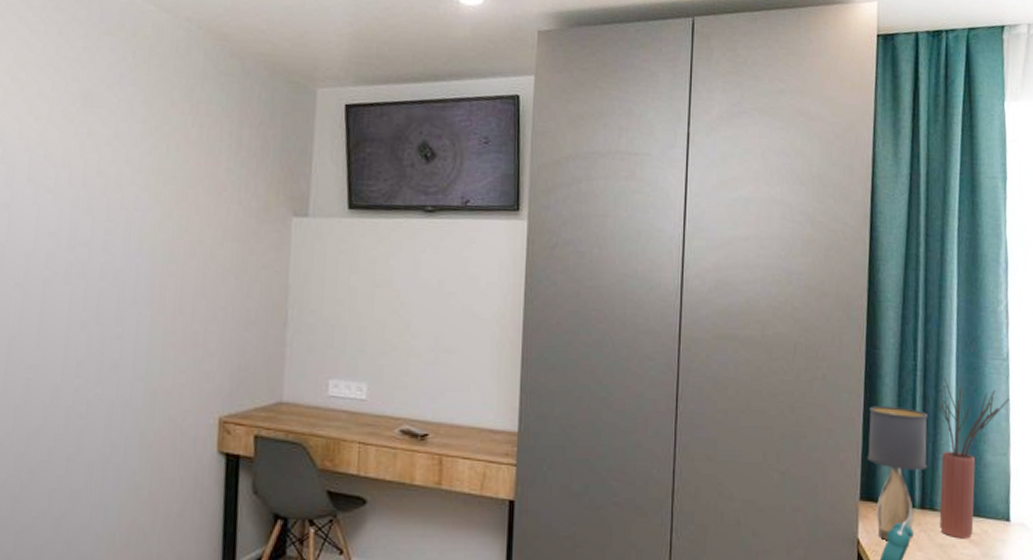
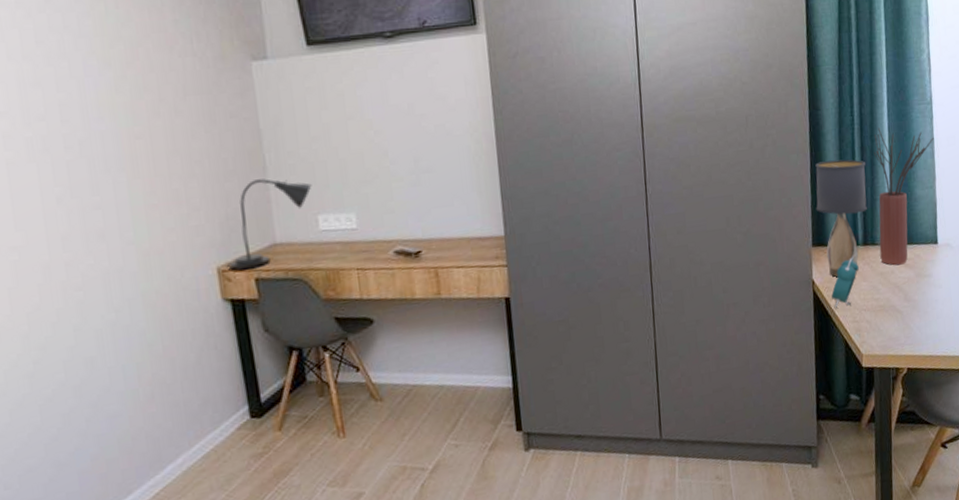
desk lamp: none [228,334,329,423] -> present [226,179,312,270]

